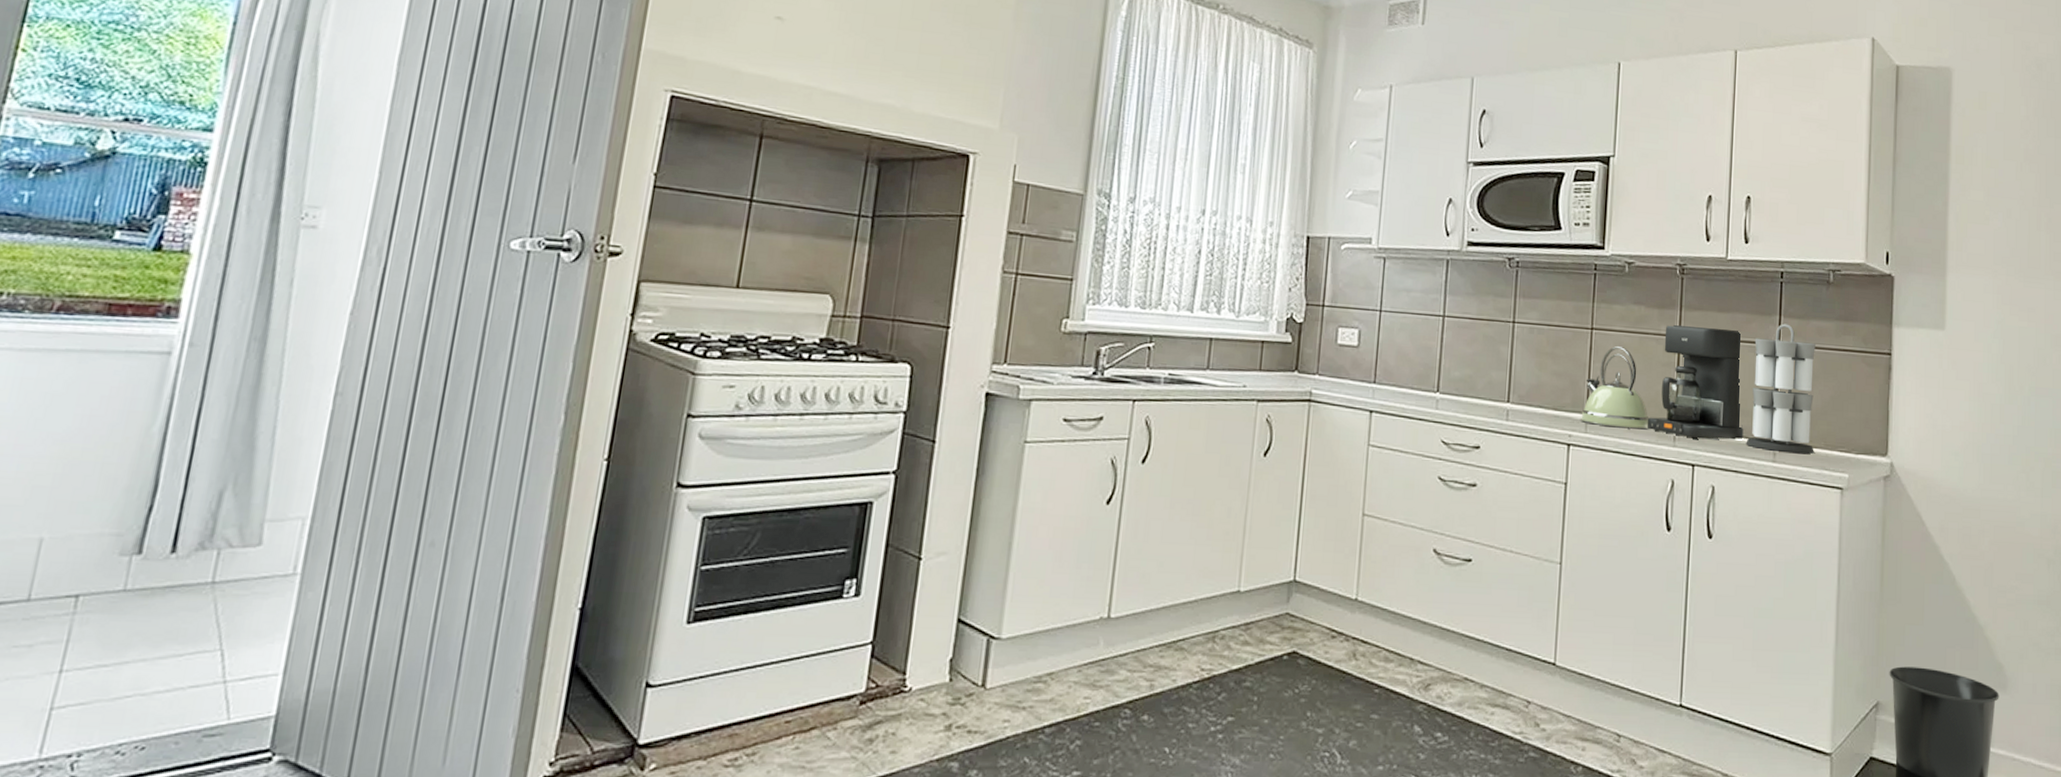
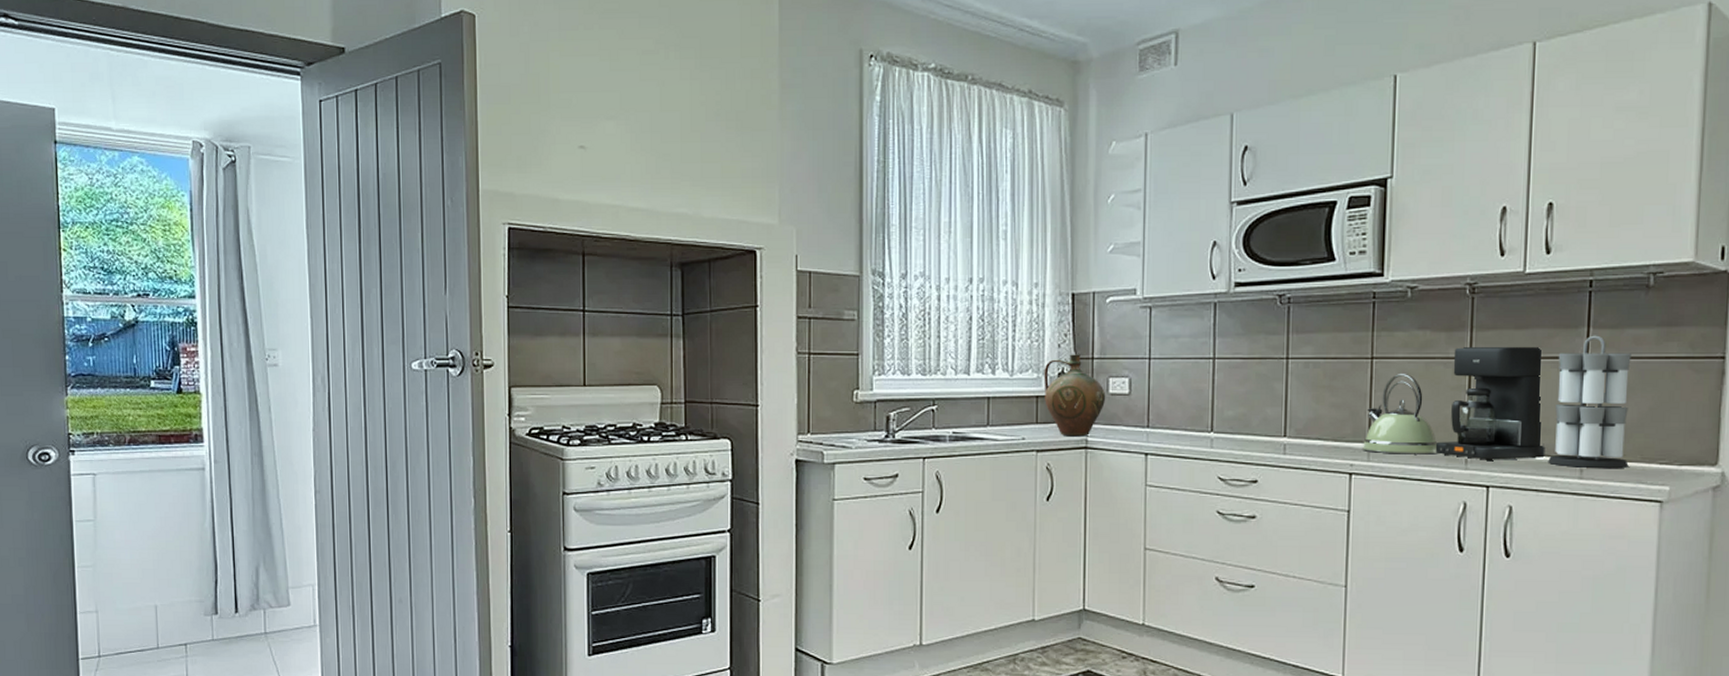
ceramic jug: none [1270,299,1334,388] -> present [1044,354,1106,437]

